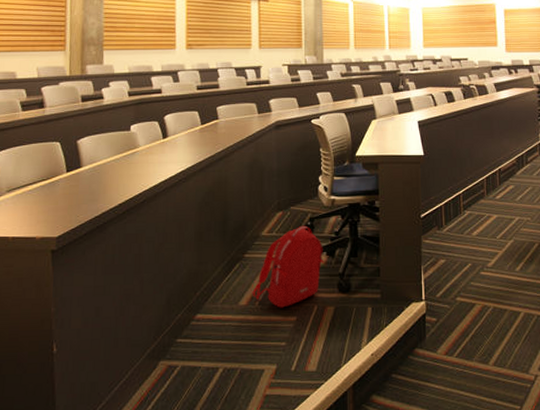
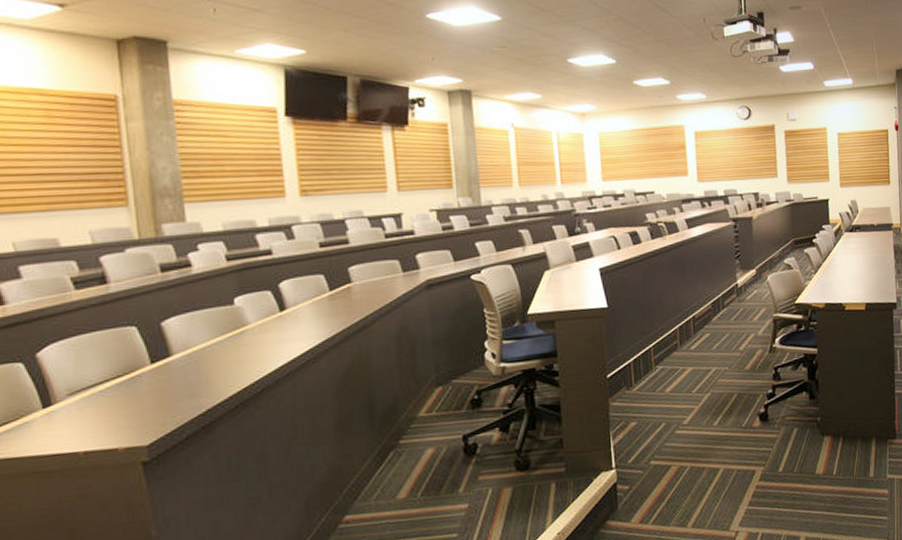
backpack: present [253,225,324,308] -> none [413,400,497,497]

